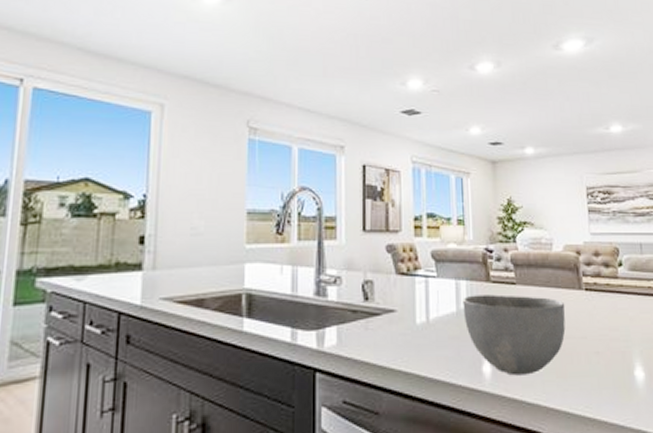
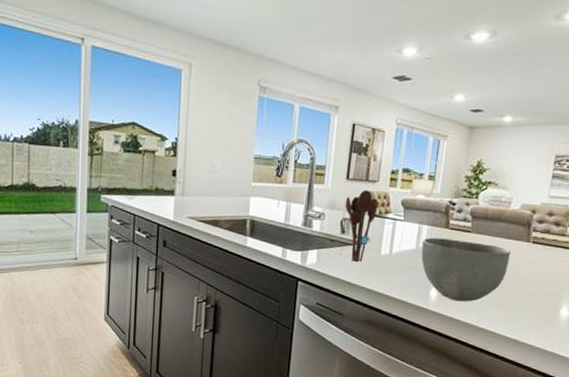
utensil holder: none [365,242,405,338] -> present [345,190,379,263]

